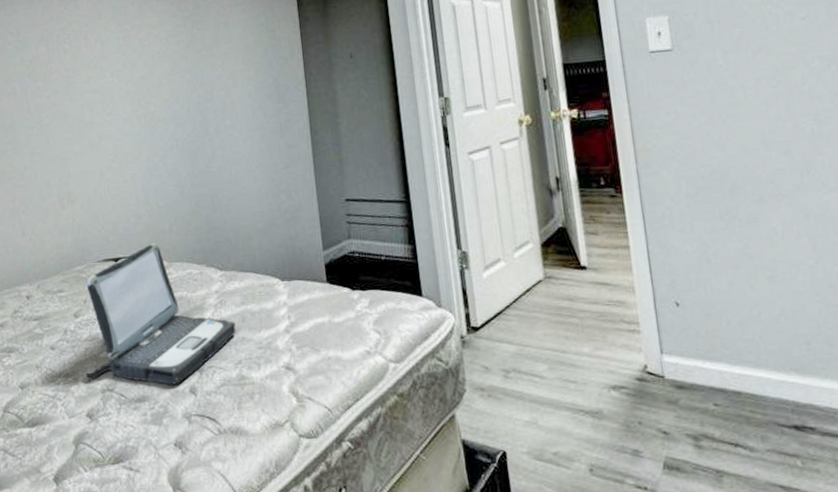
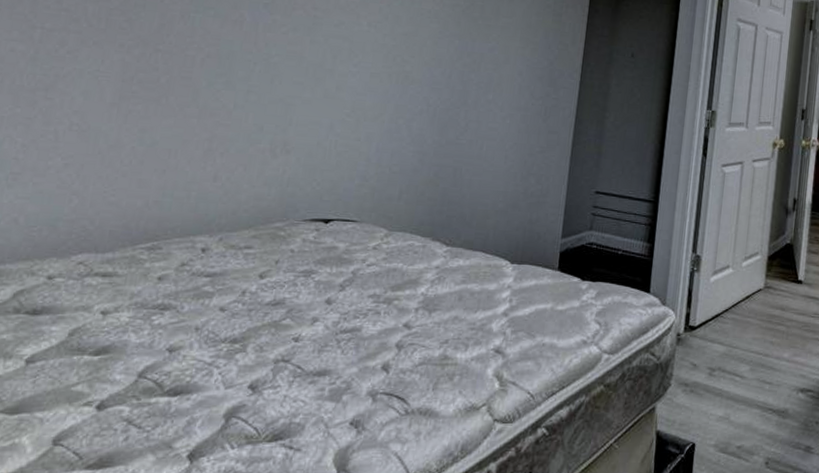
laptop: present [86,242,236,385] -> none [258,208,451,360]

